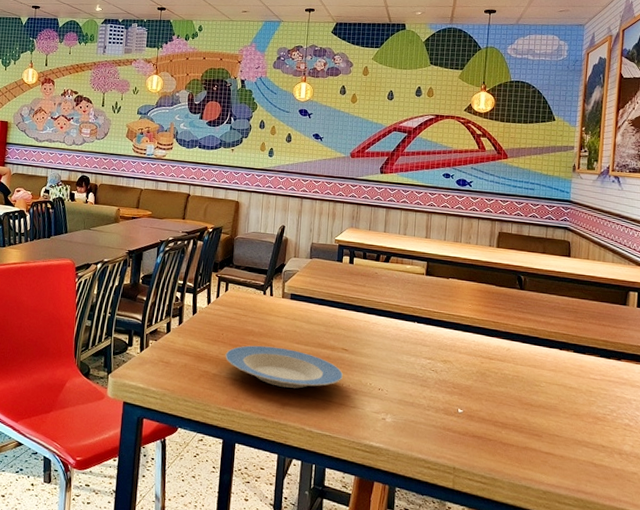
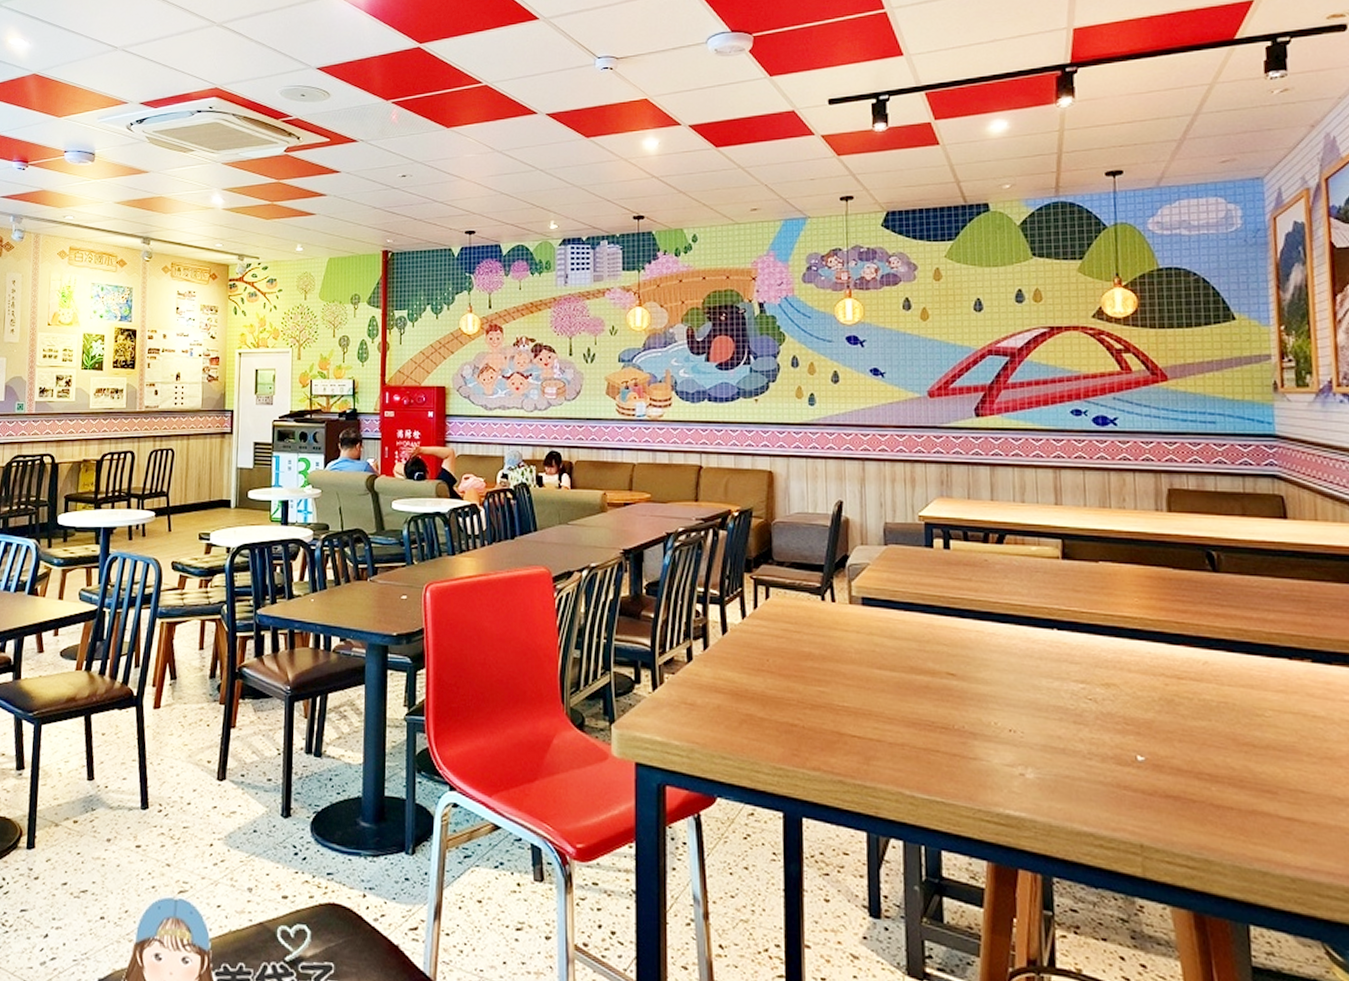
plate: present [225,345,344,389] -> none [774,673,954,734]

